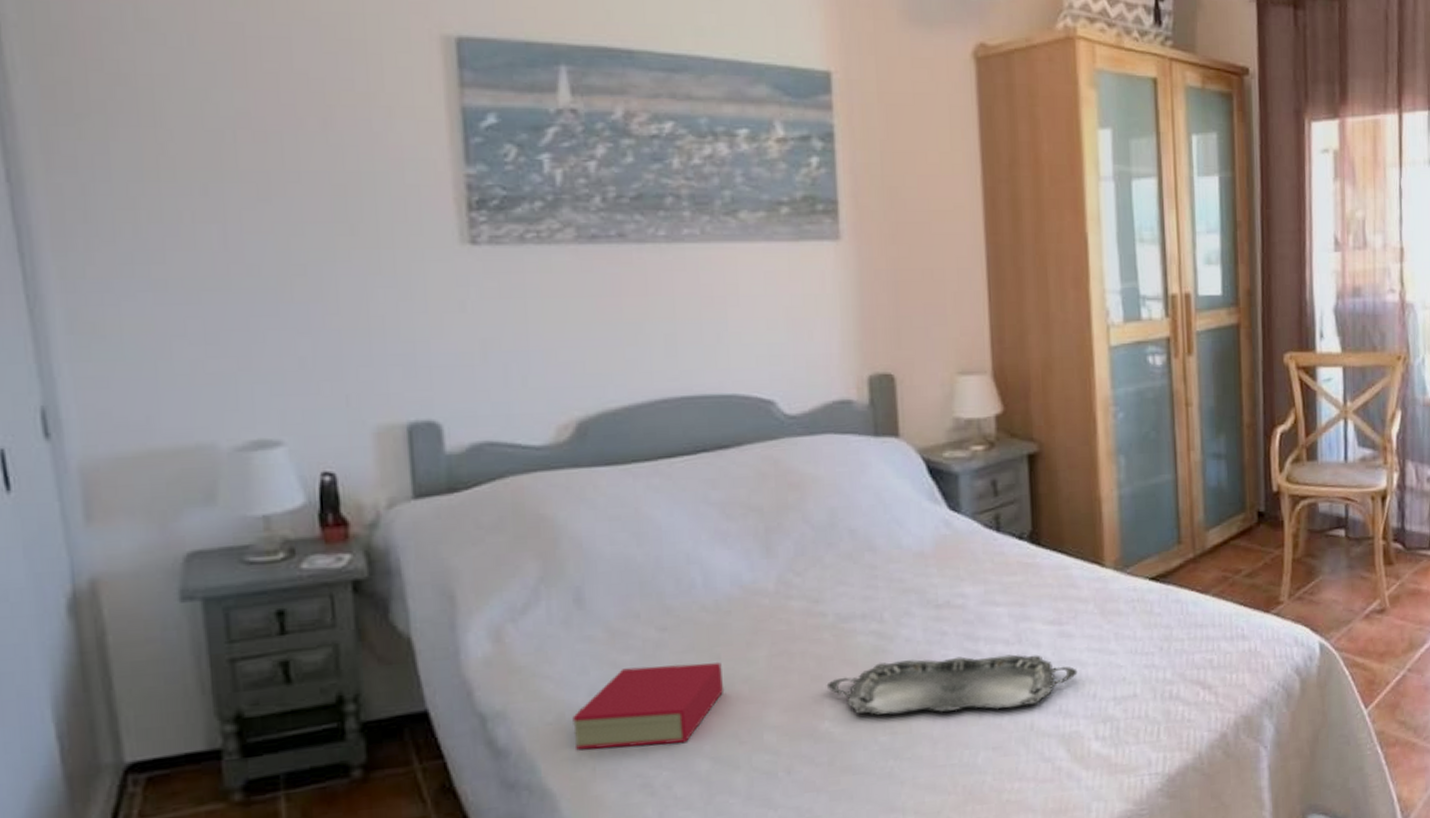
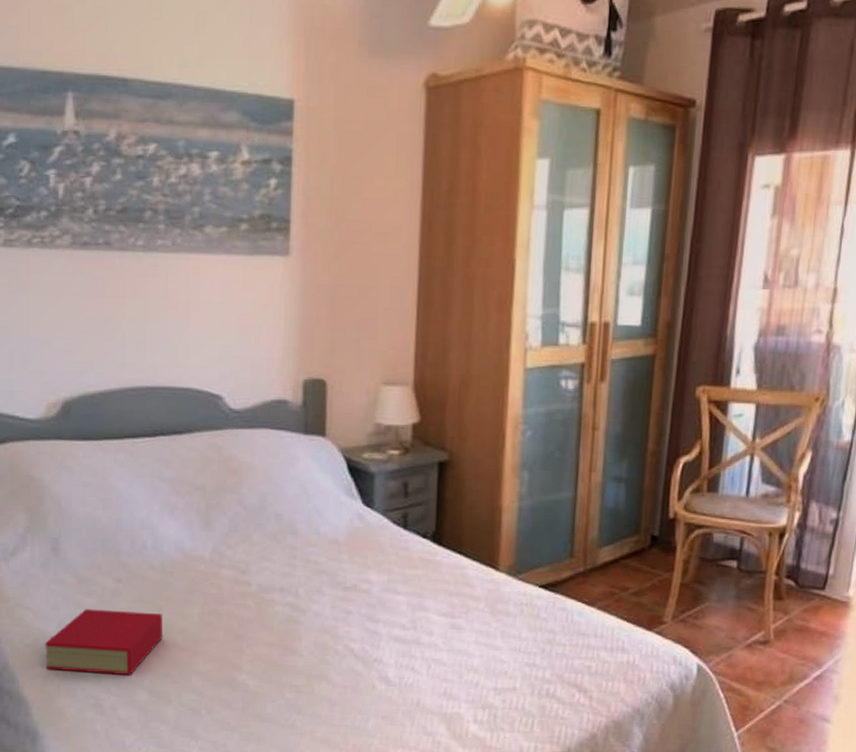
serving tray: present [826,654,1078,715] -> none [246,631,464,685]

